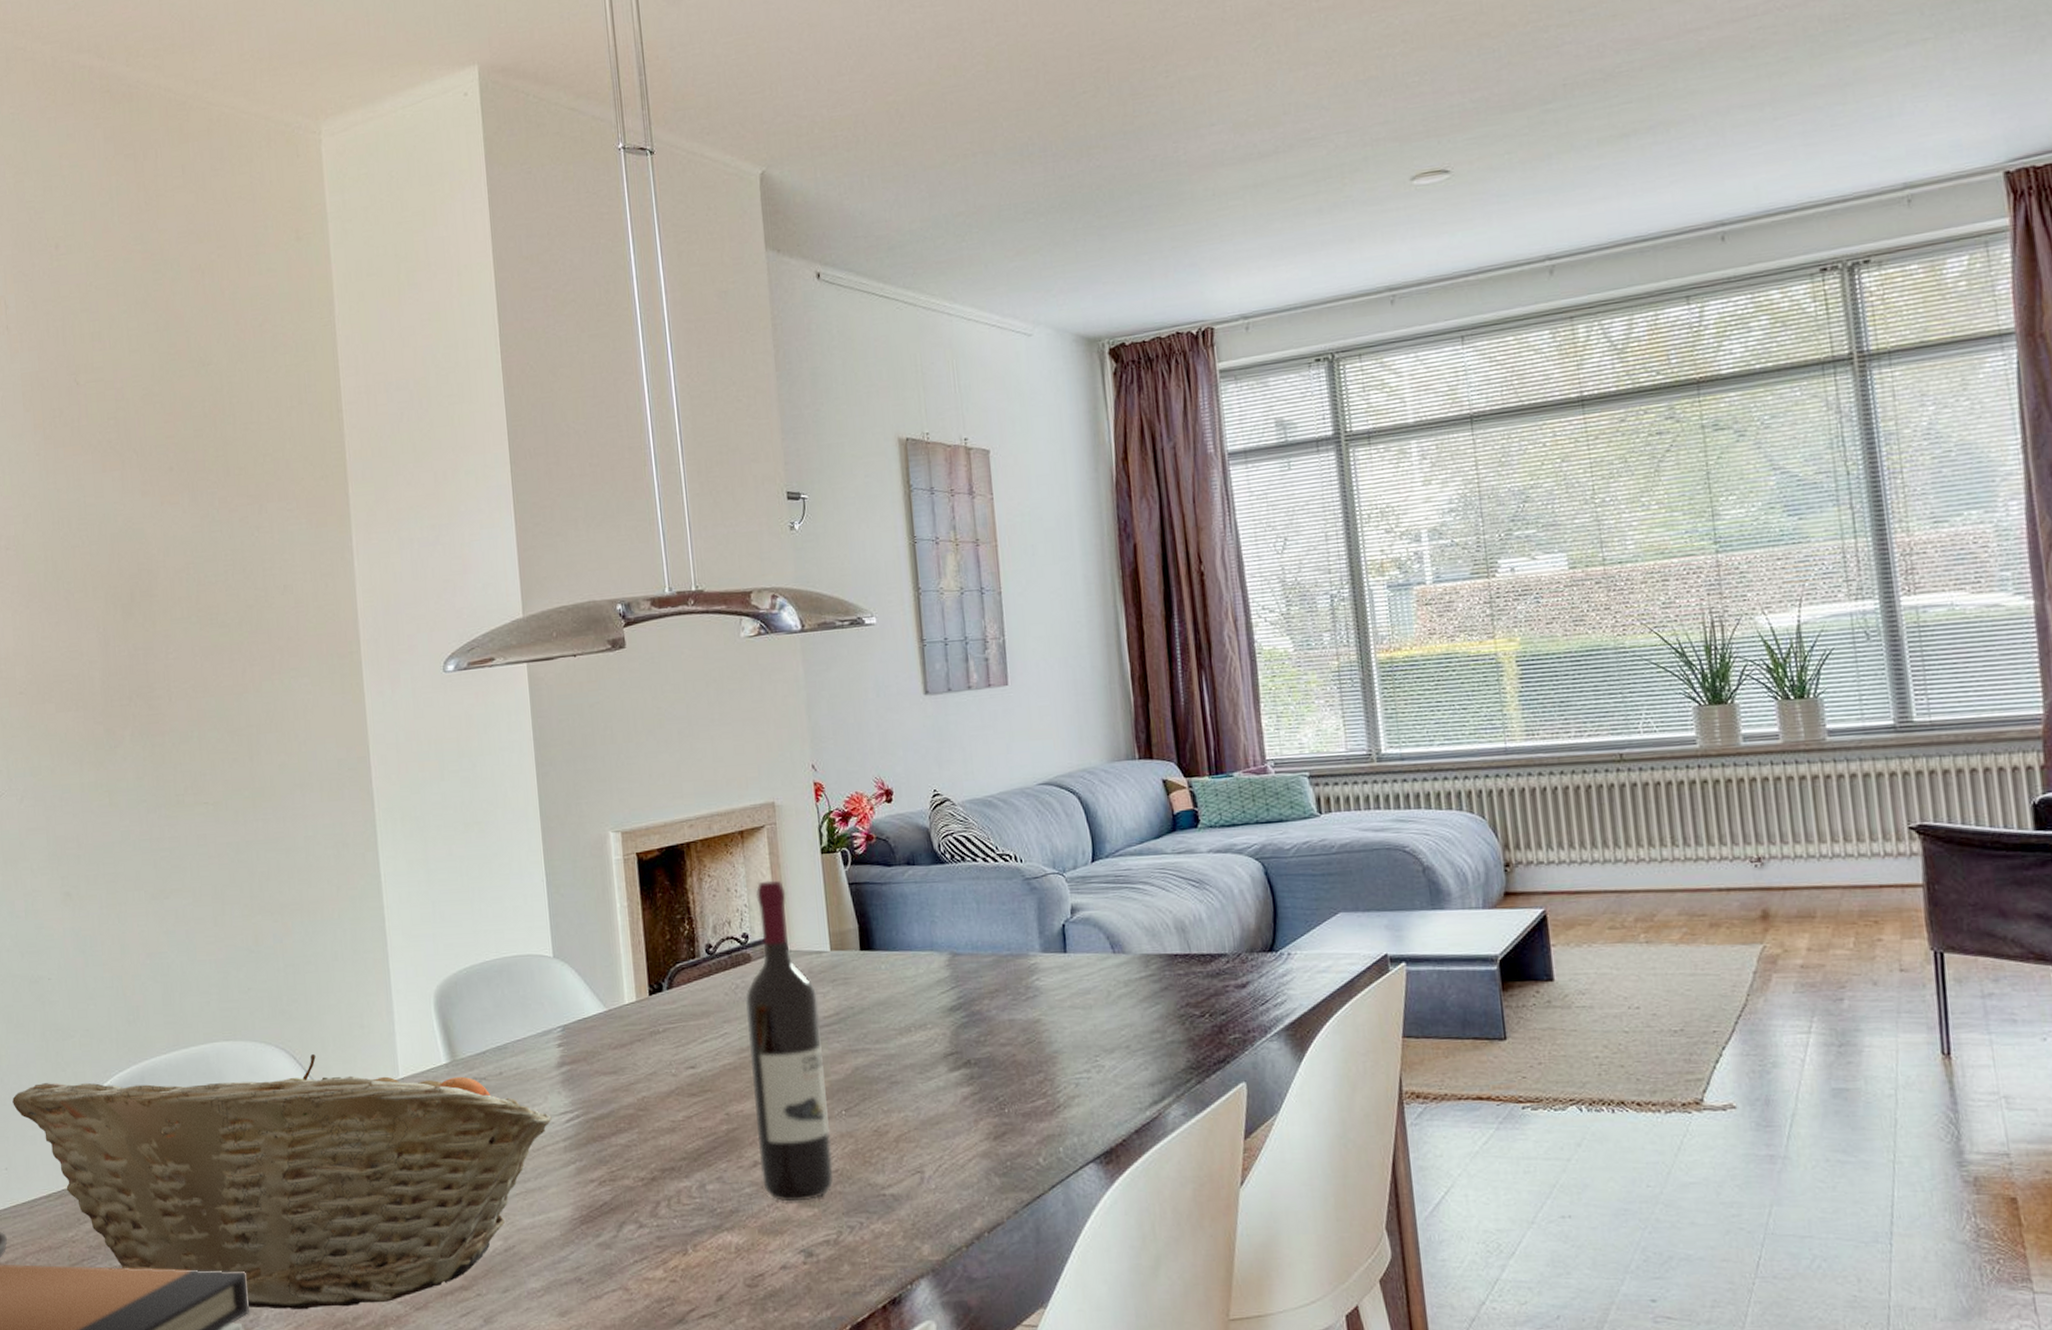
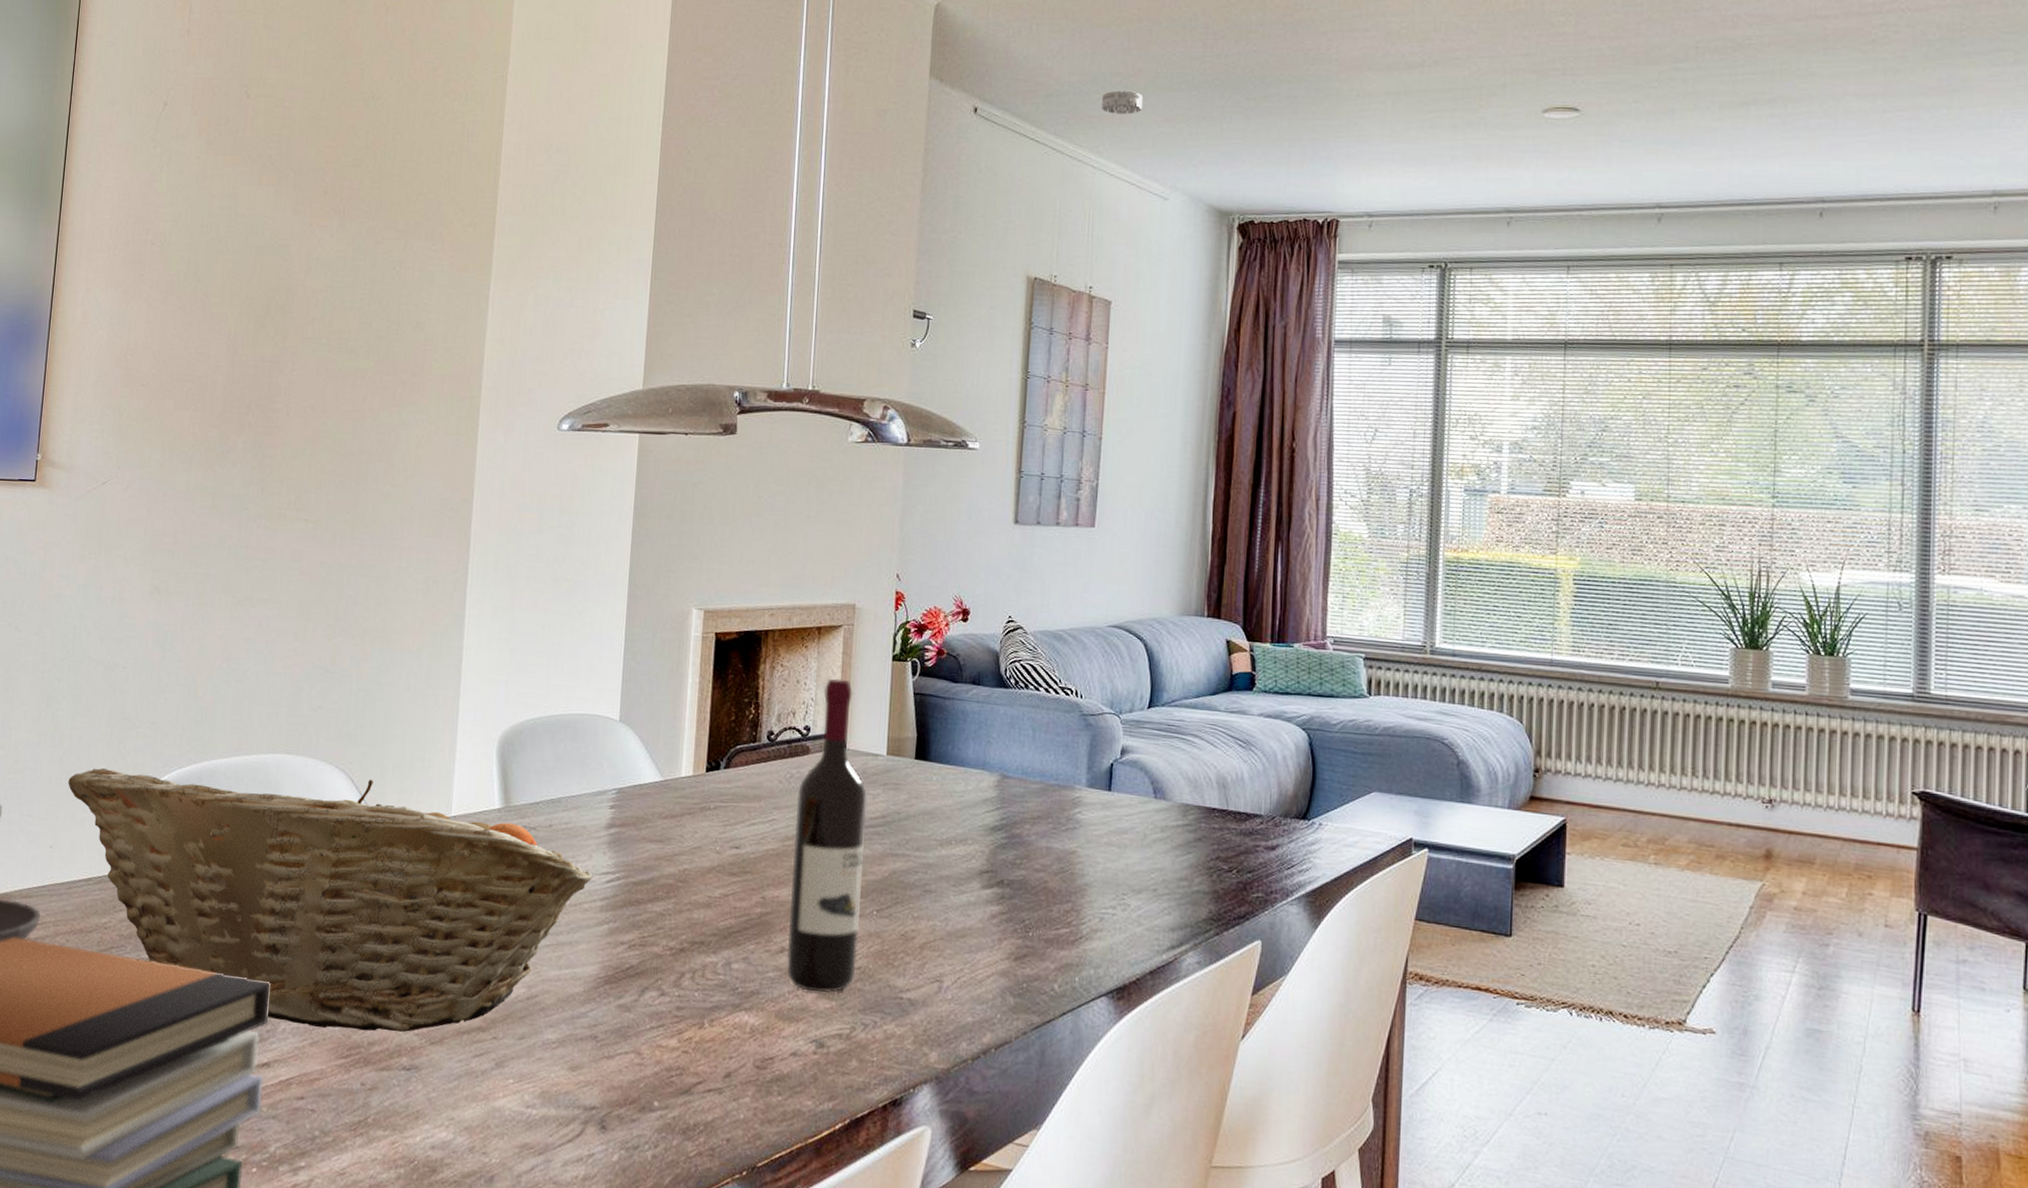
smoke detector: none [947,229,990,257] -> present [1102,90,1143,114]

